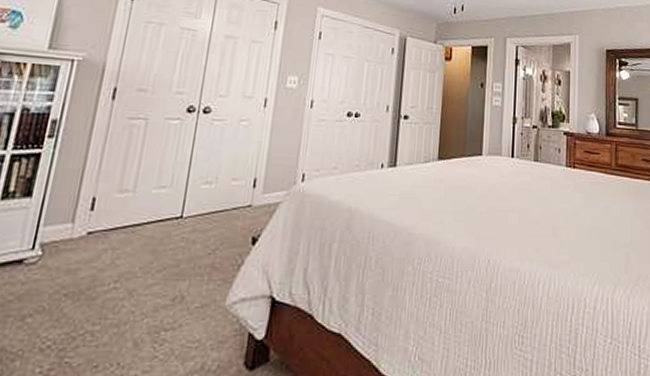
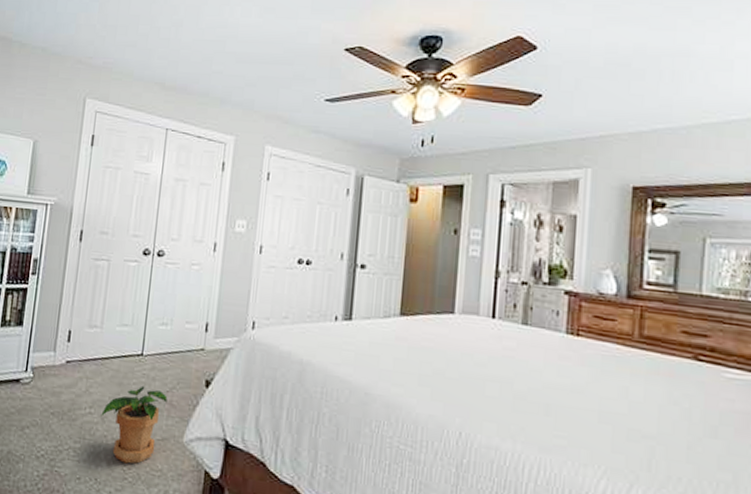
potted plant: none [128,250,209,340] -> present [101,385,168,464]

